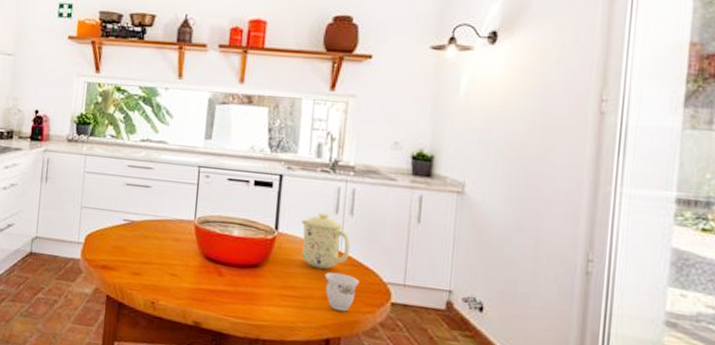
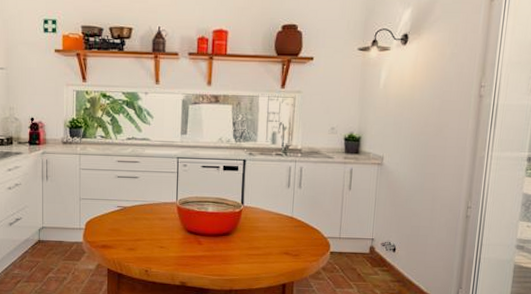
mug: present [301,212,351,270] -> none [261,188,300,232]
teacup: present [324,272,360,312] -> none [280,233,307,262]

